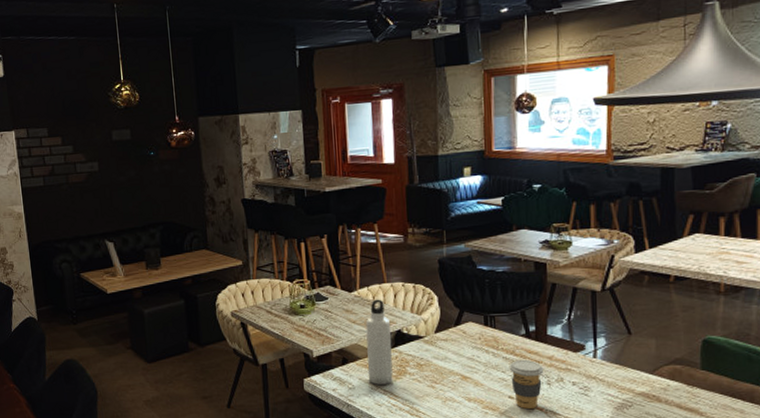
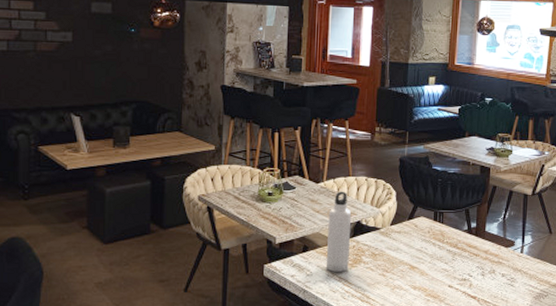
coffee cup: present [509,359,544,410] -> none [451,252,480,298]

